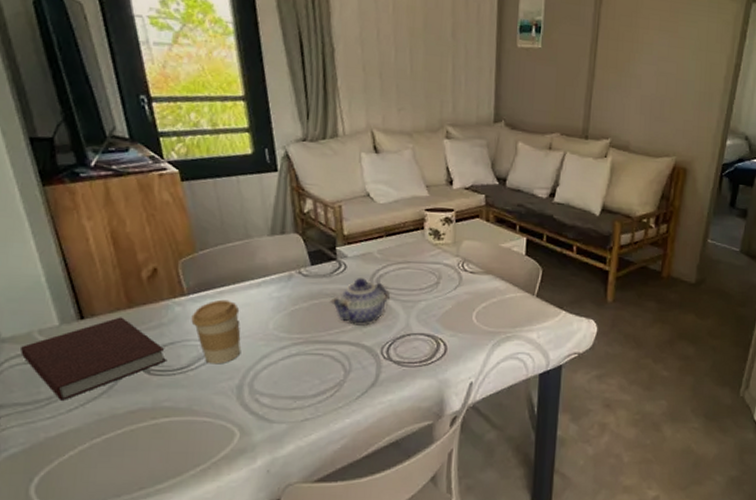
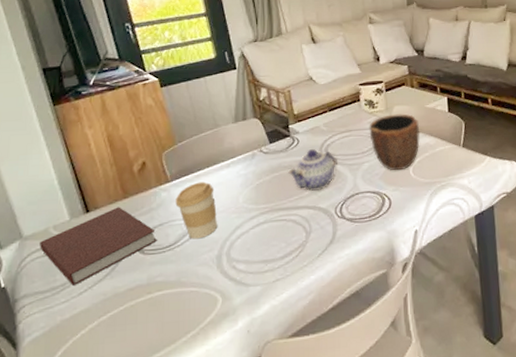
bowl: none [430,249,491,315] -> present [369,114,420,171]

